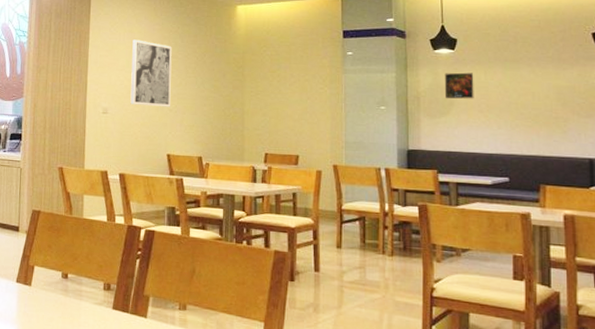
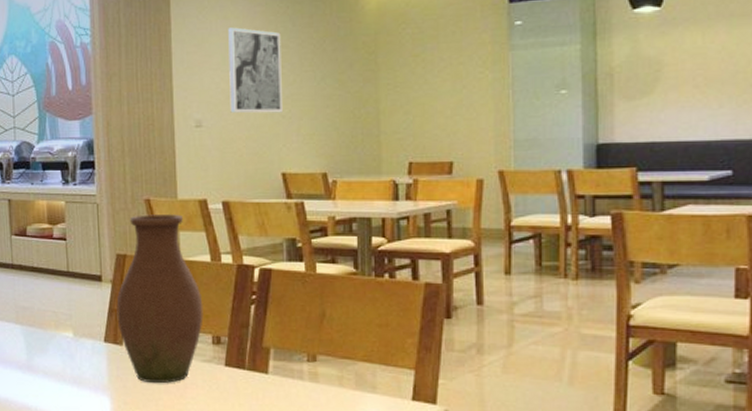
vase: none [28,179,98,321] -> present [116,213,203,384]
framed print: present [444,72,474,99] -> none [647,35,688,72]

